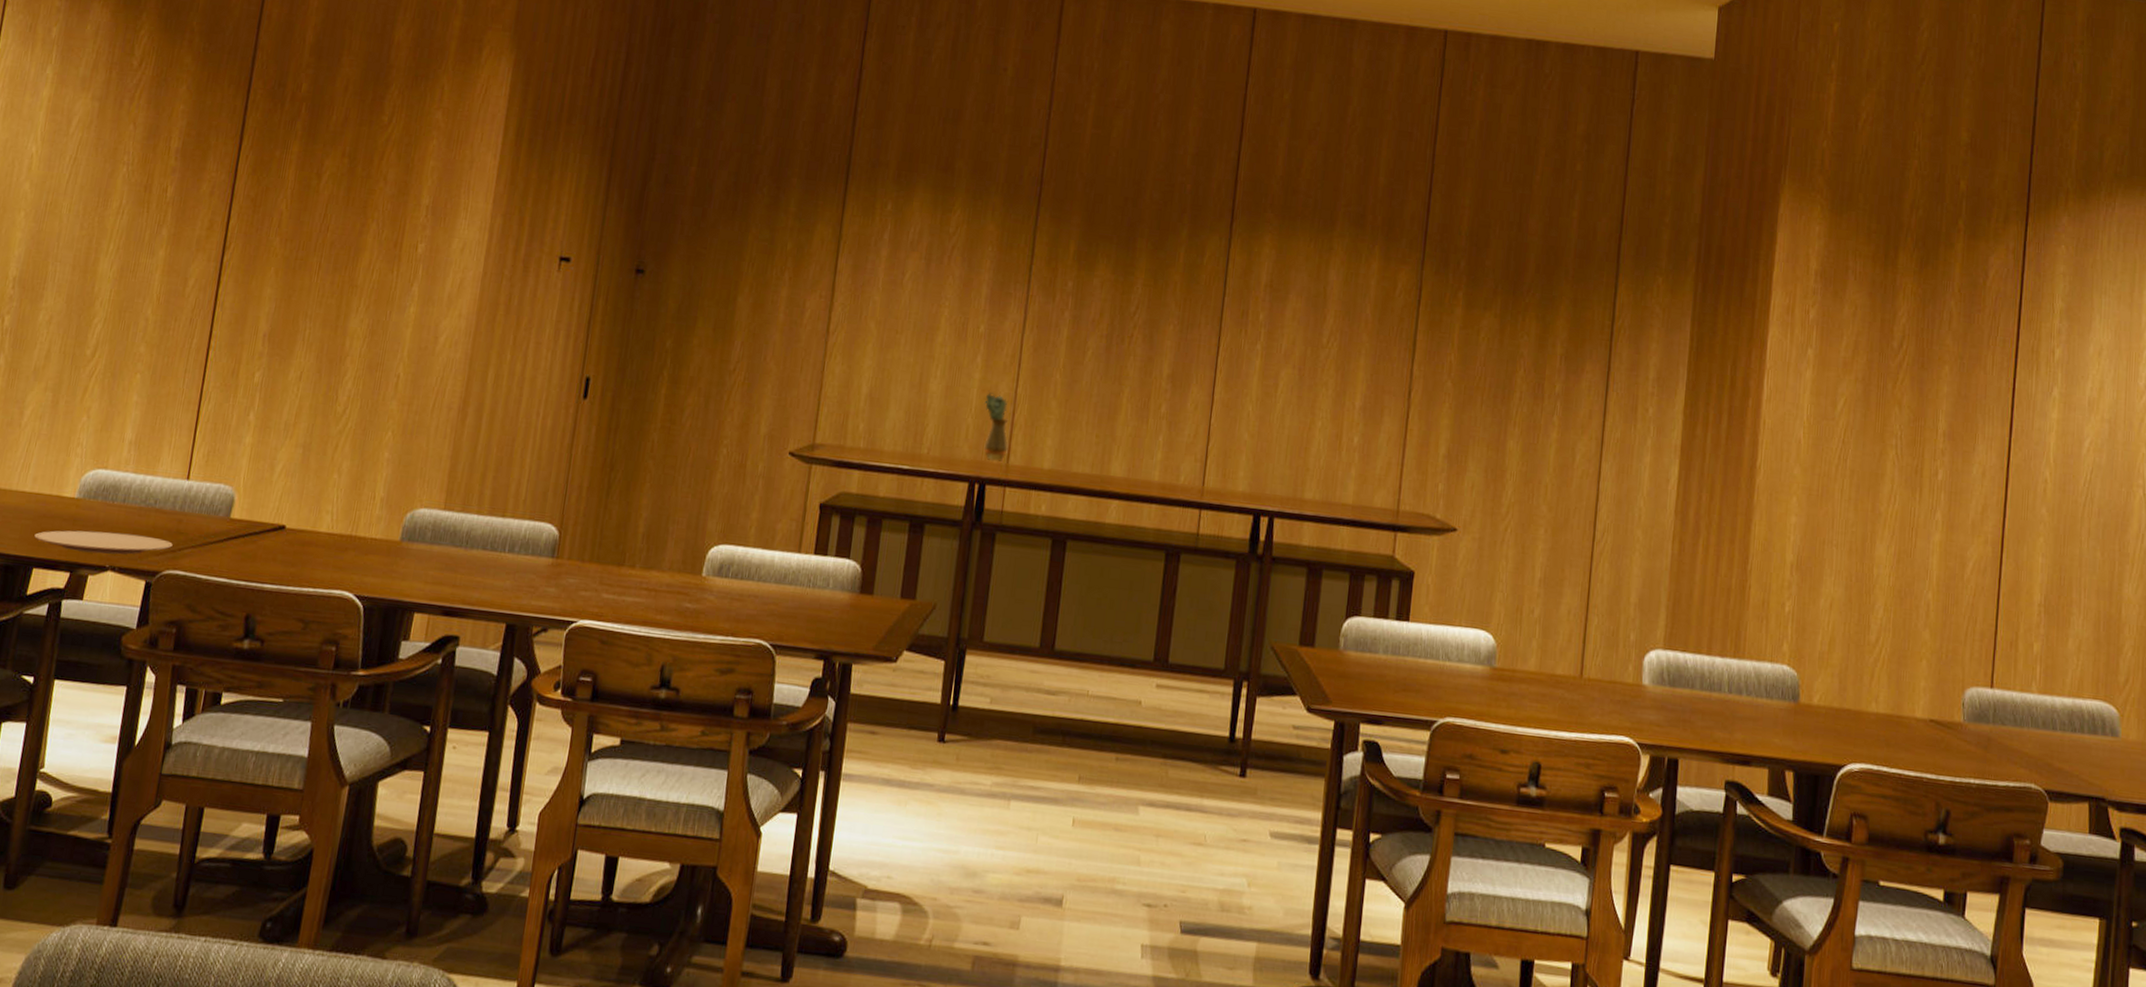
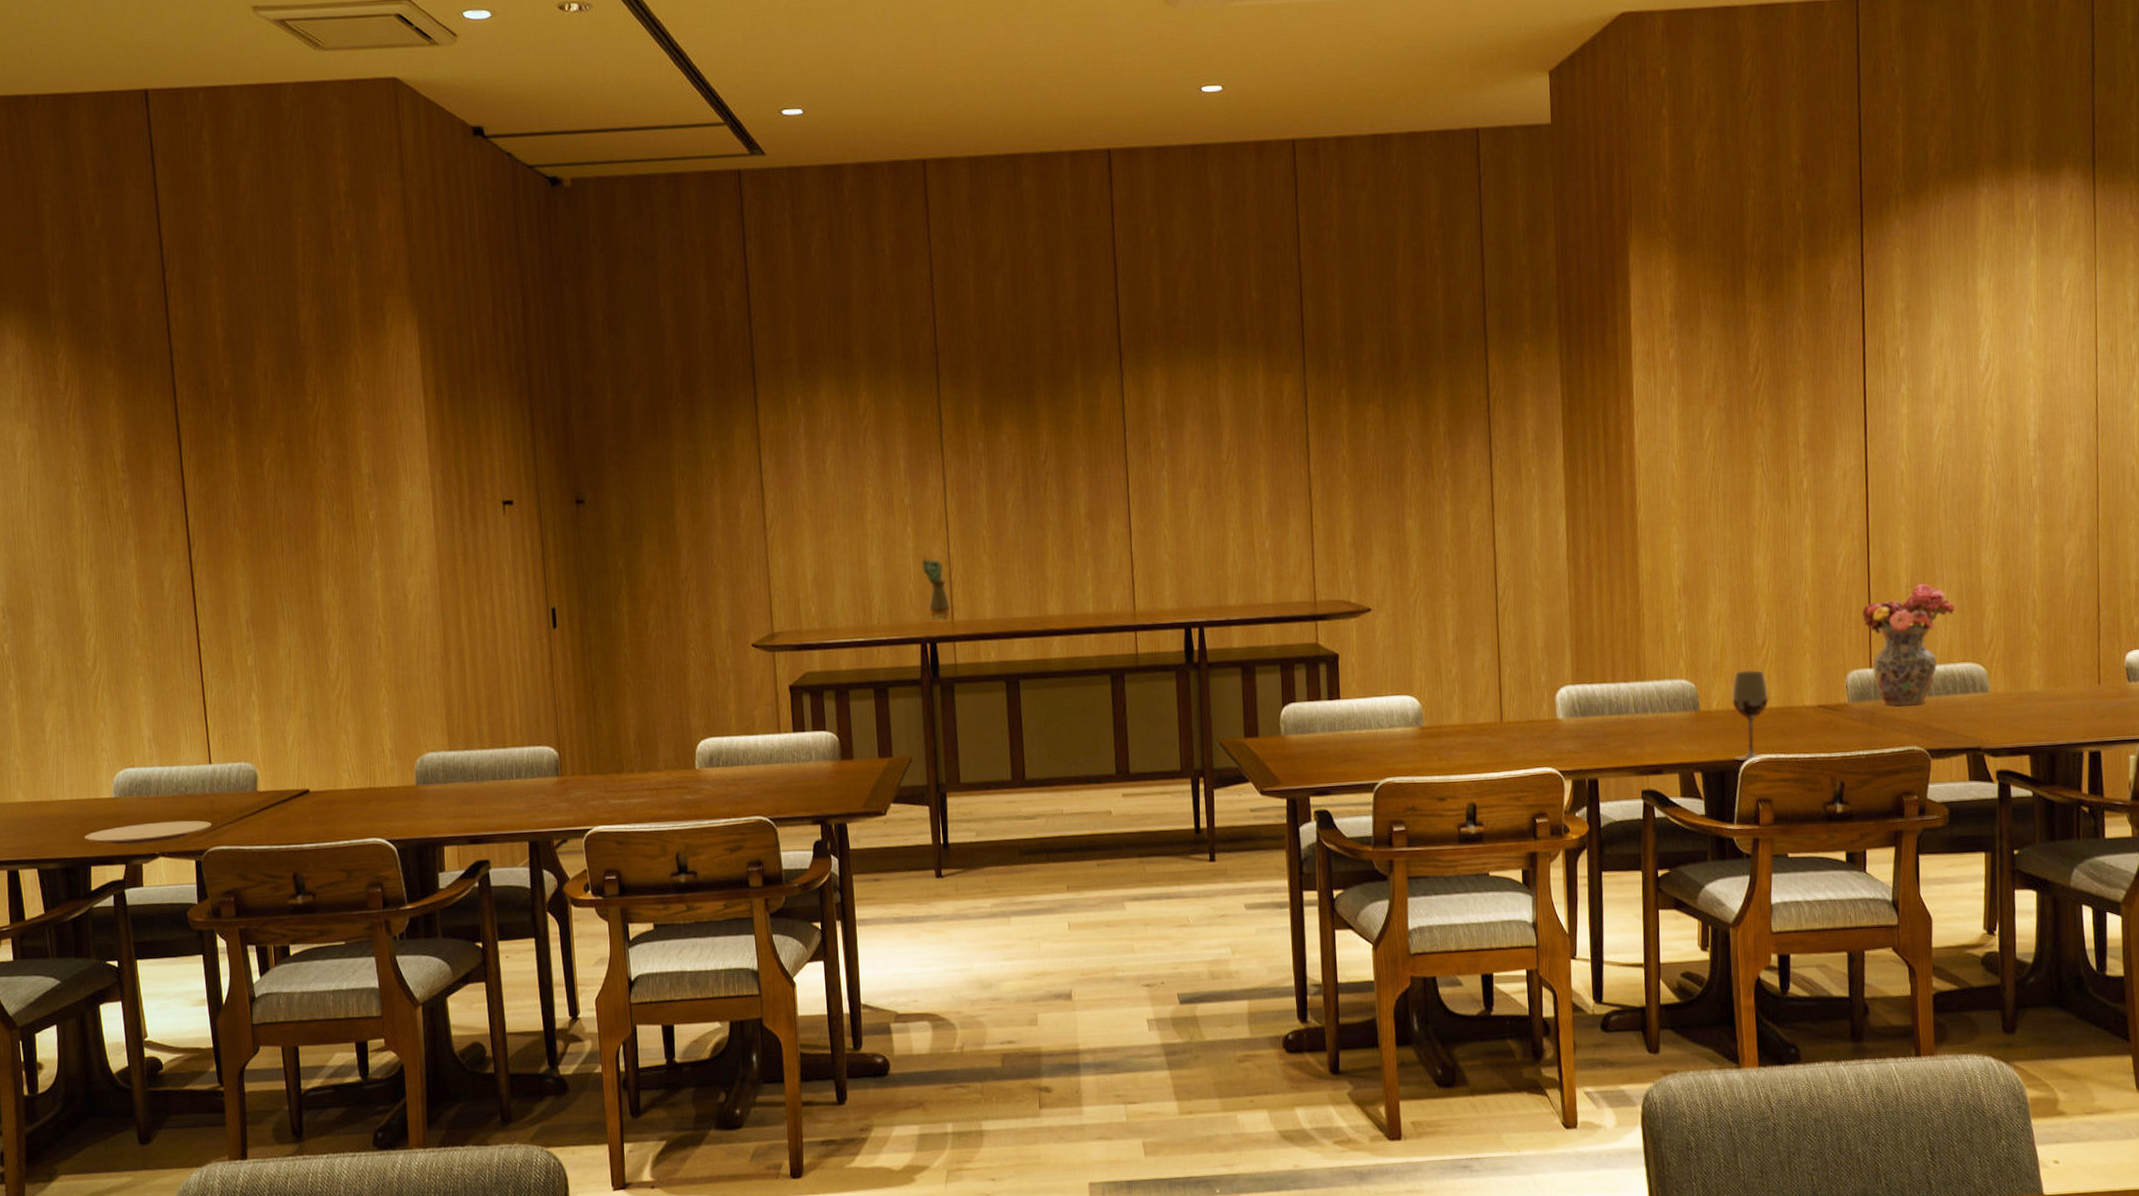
wine glass: none [1832,666,1878,768] -> present [1731,670,1769,762]
flower arrangement: none [1987,605,2090,739] -> present [1861,584,1955,707]

